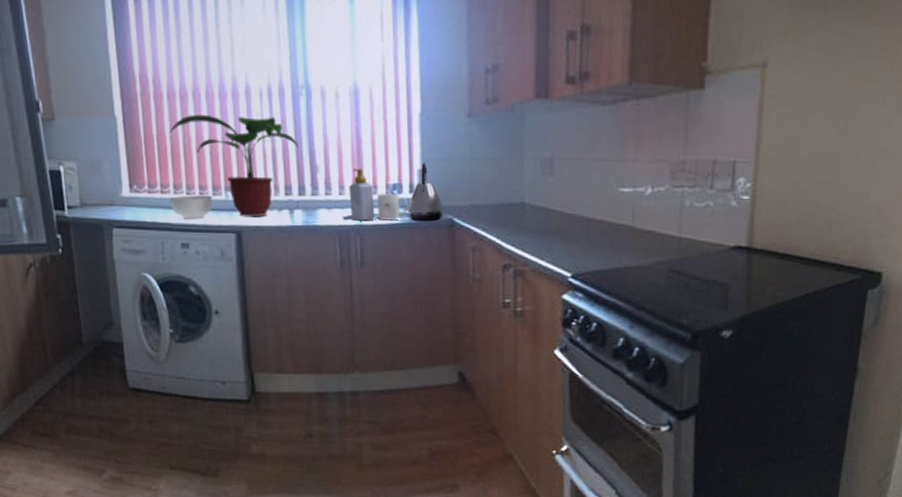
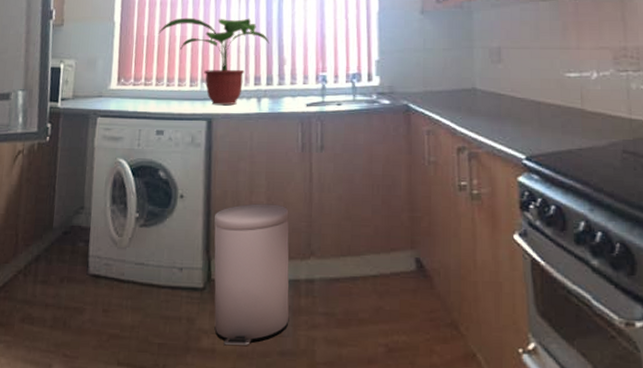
bowl: present [169,195,213,219] -> none [150,87,189,108]
pedal bin: none [252,320,336,452] -> present [214,203,289,347]
soap bottle: present [349,168,375,221] -> none [312,60,336,108]
mug: present [378,193,409,221] -> none [338,81,367,107]
kettle: present [407,162,444,222] -> none [366,53,399,108]

